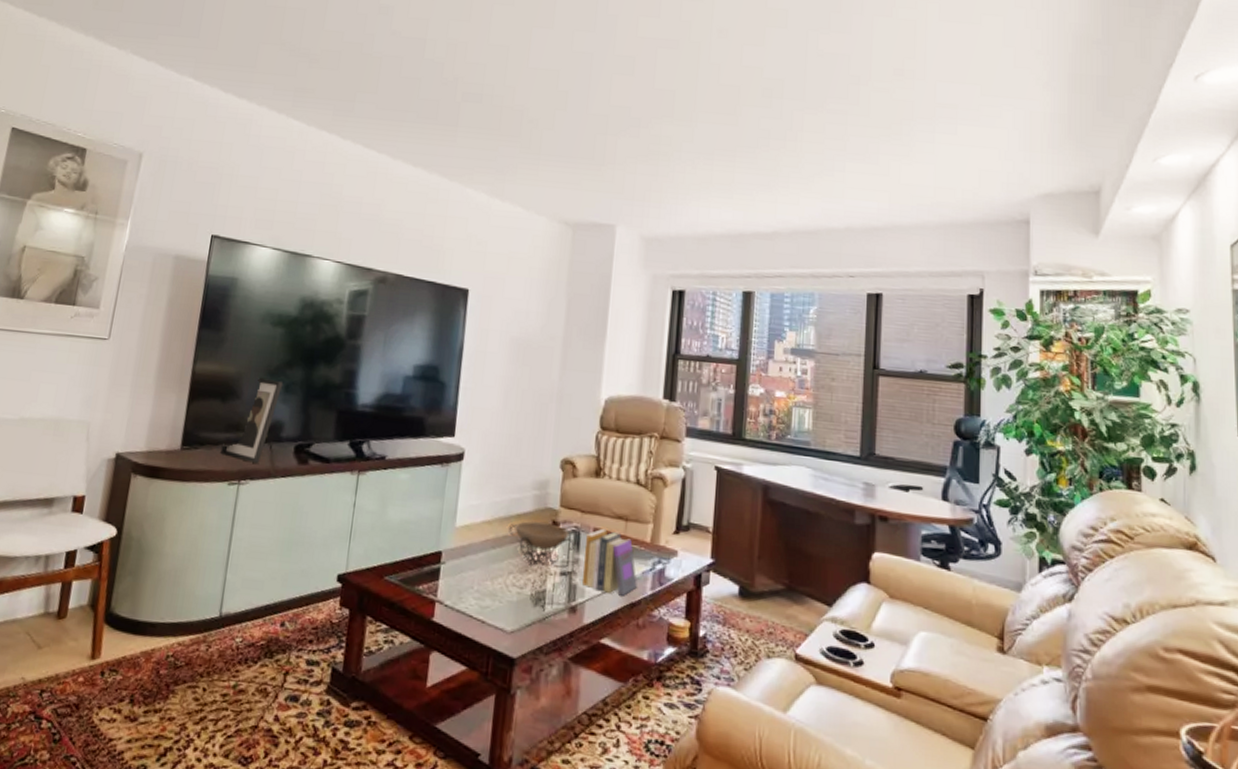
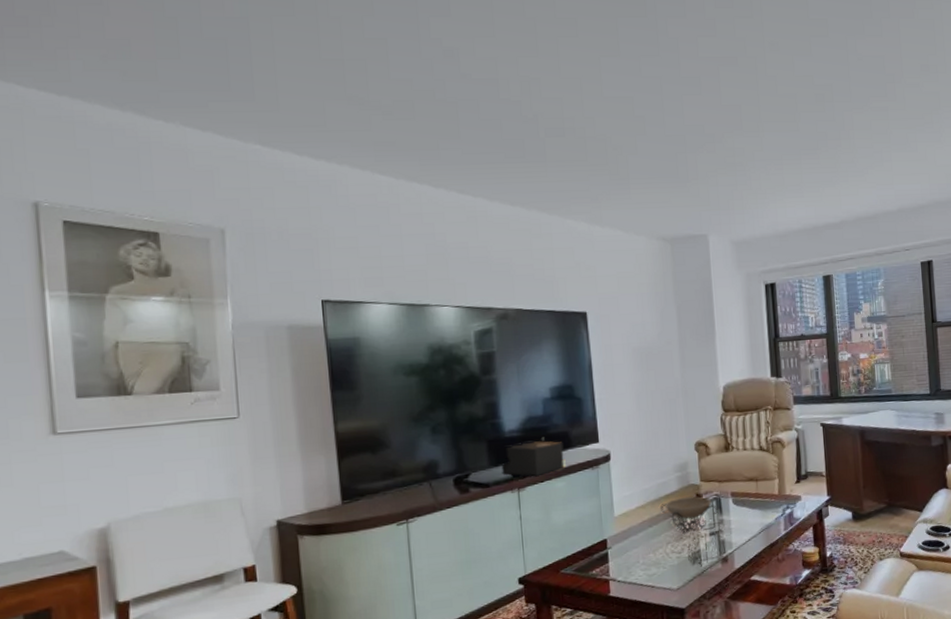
picture frame: present [220,378,284,463] -> none [382,424,430,502]
decorative box: none [345,418,416,462] -> present [501,437,564,477]
books: present [582,528,637,597] -> none [726,491,773,542]

